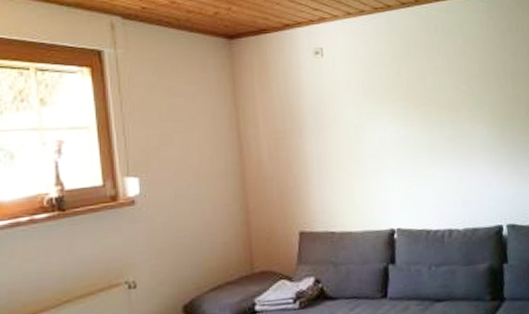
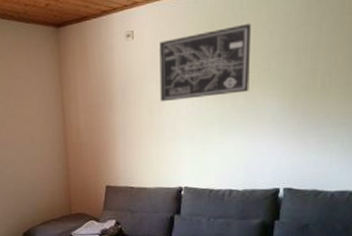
wall art: none [353,47,456,128] -> present [160,23,252,102]

